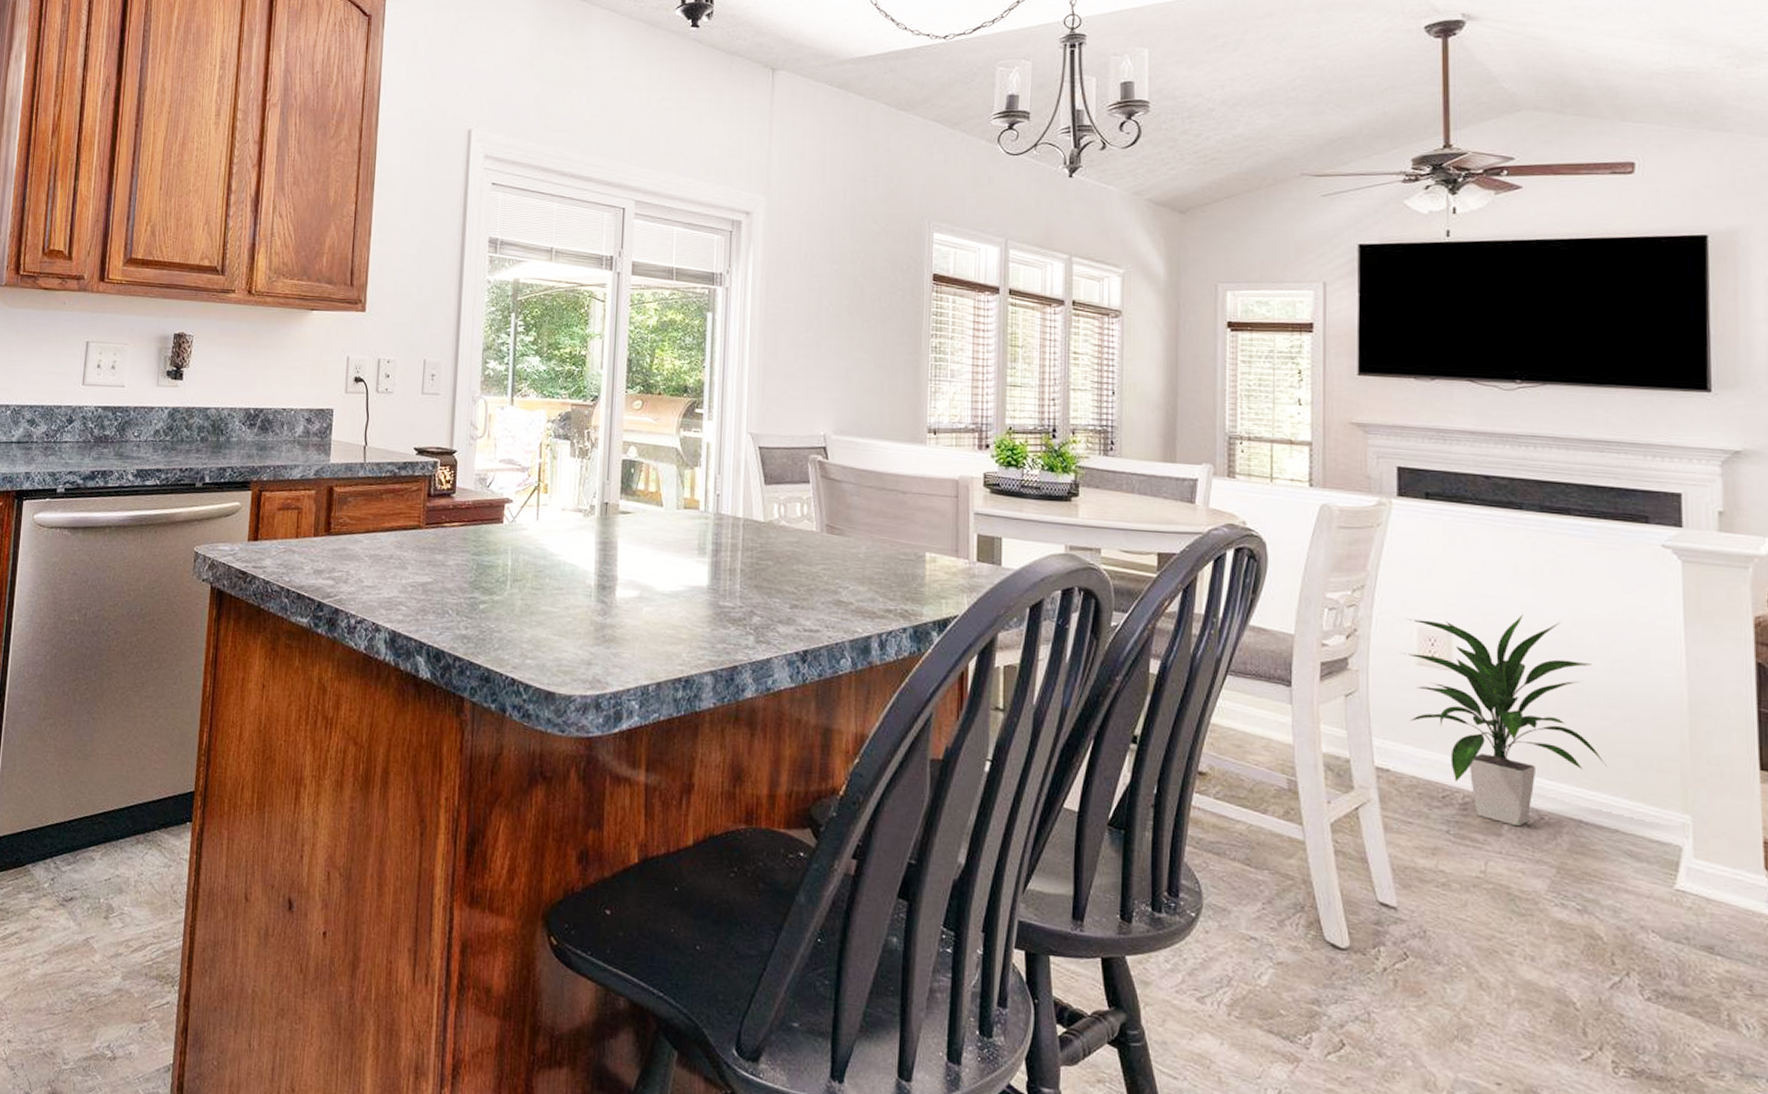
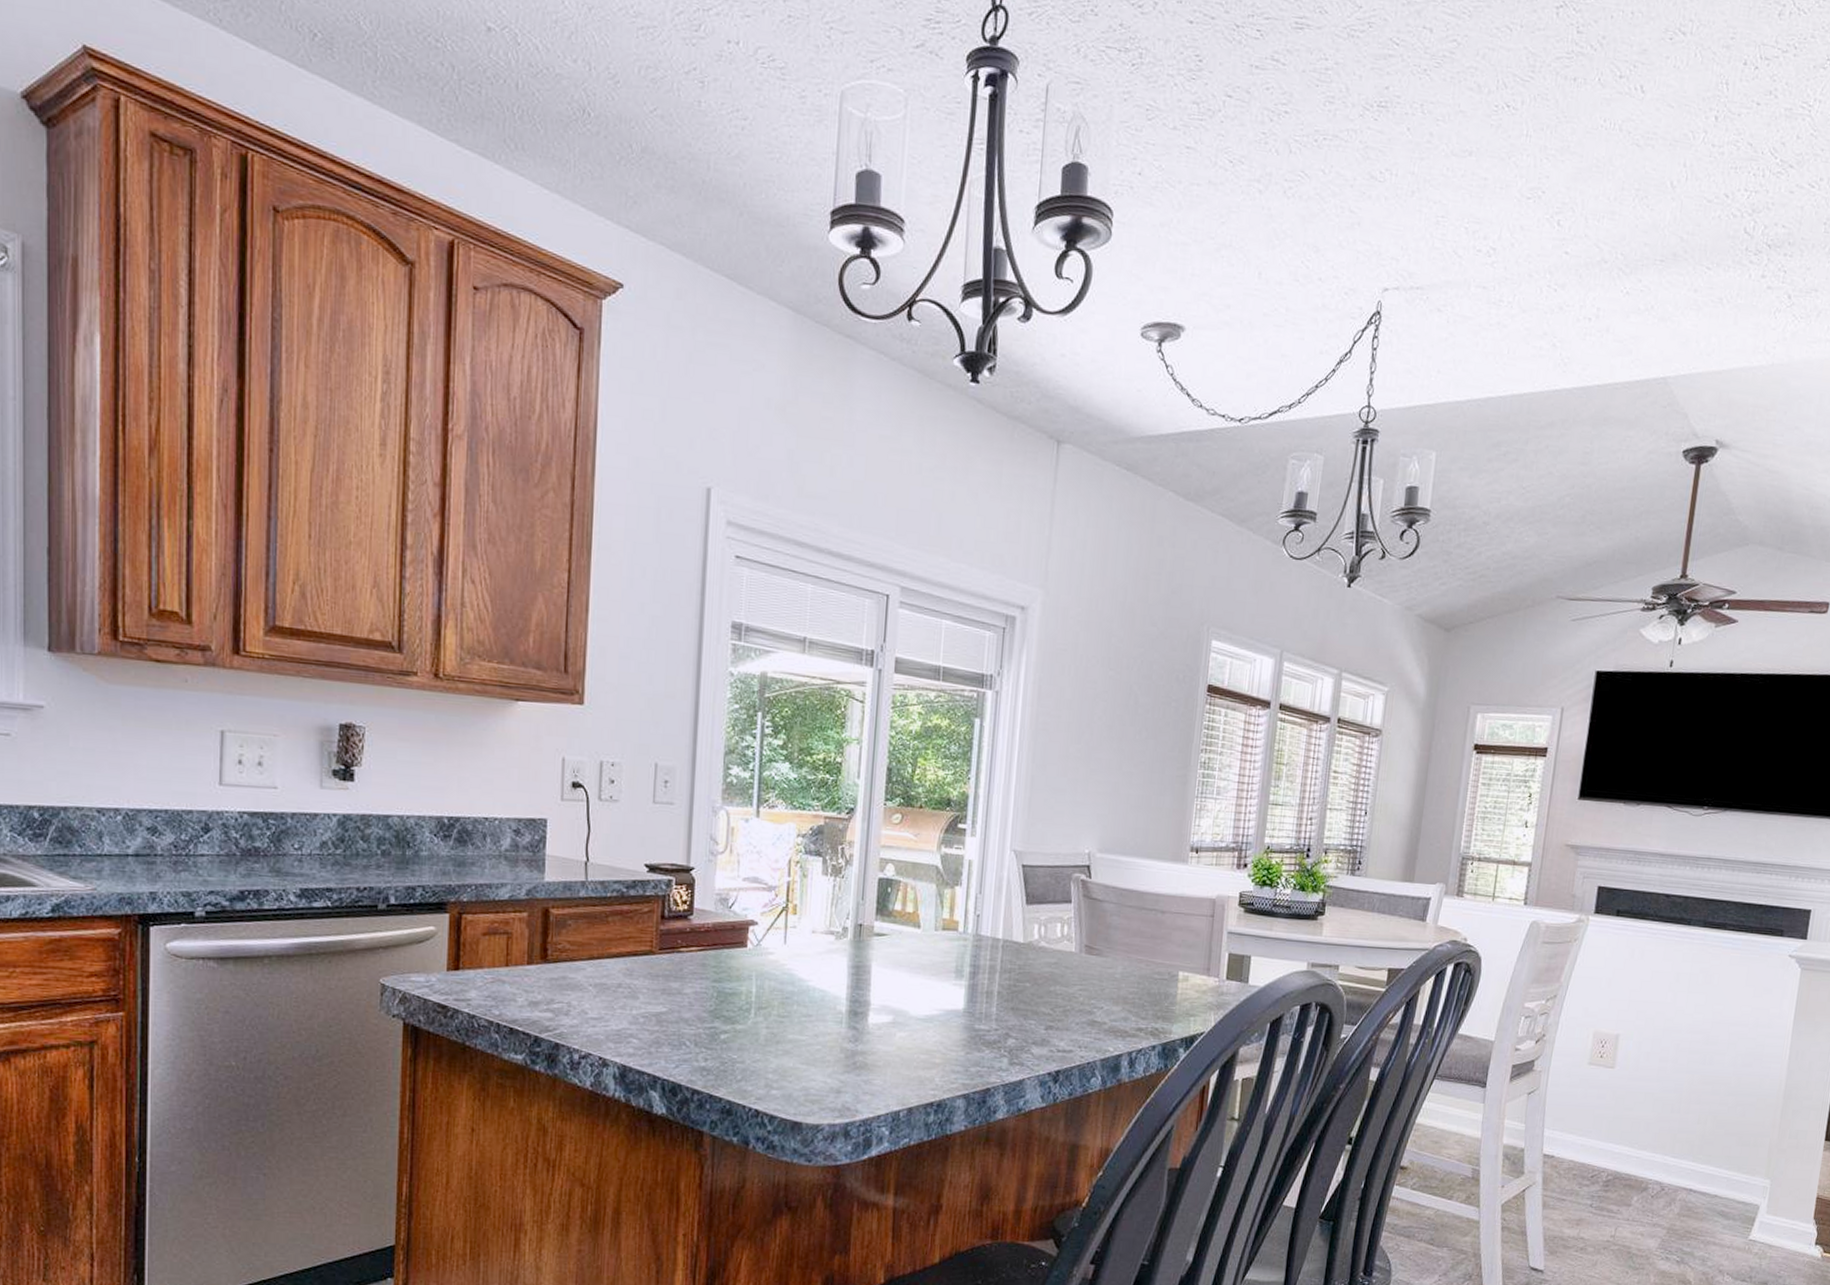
indoor plant: present [1400,615,1608,827] -> none [1575,1018,1721,1198]

